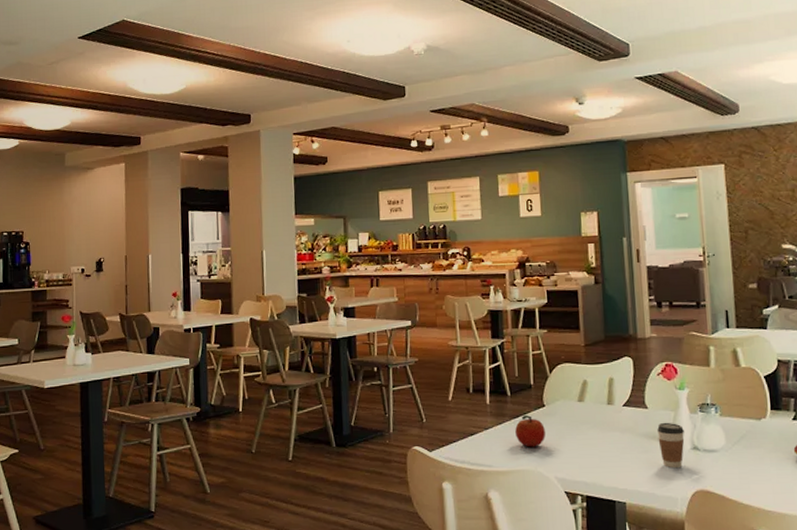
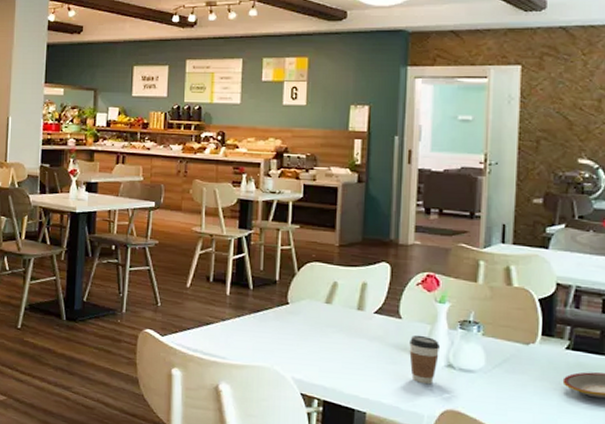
fruit: present [515,414,545,447] -> none [254,310,286,345]

